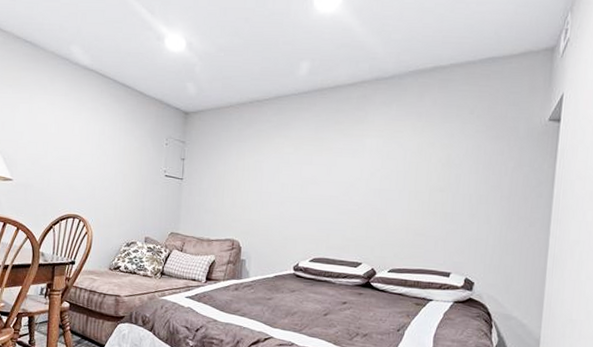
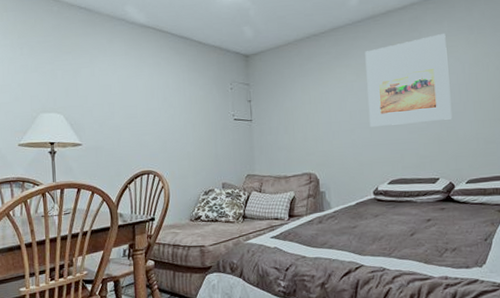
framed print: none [300,117,392,206] -> present [365,34,453,127]

